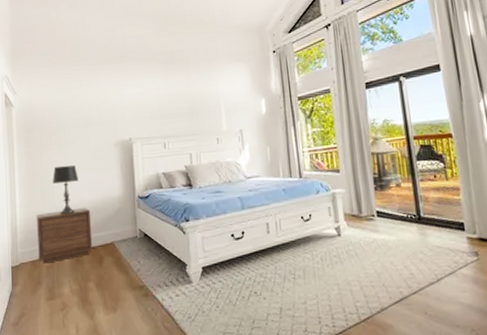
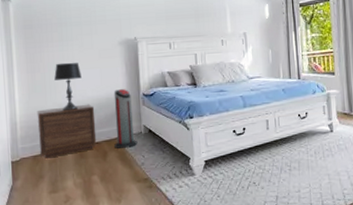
air purifier: none [109,191,133,254] -> present [113,89,138,149]

